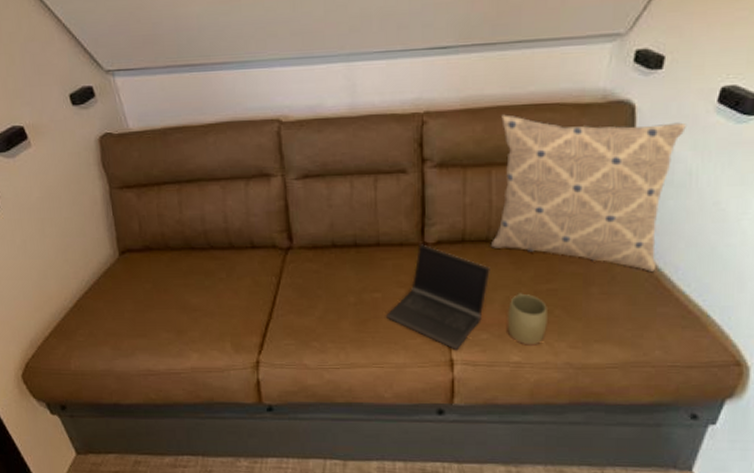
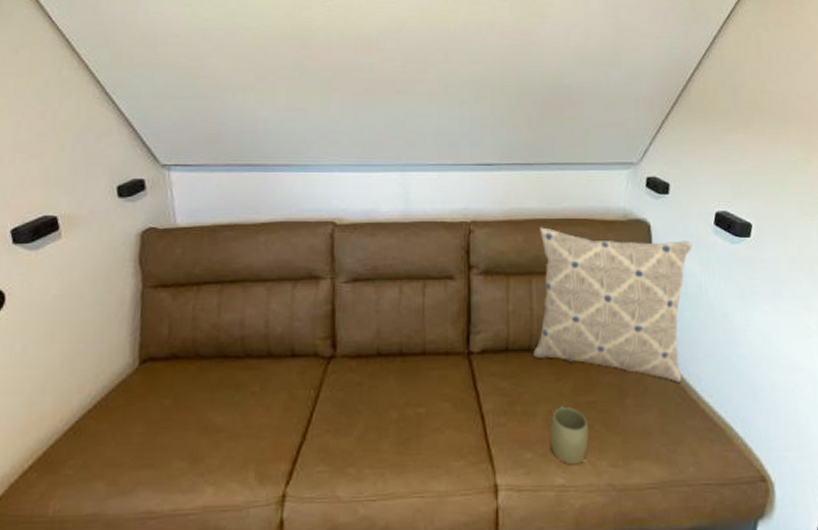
laptop computer: present [386,244,490,351] -> none [429,353,533,474]

